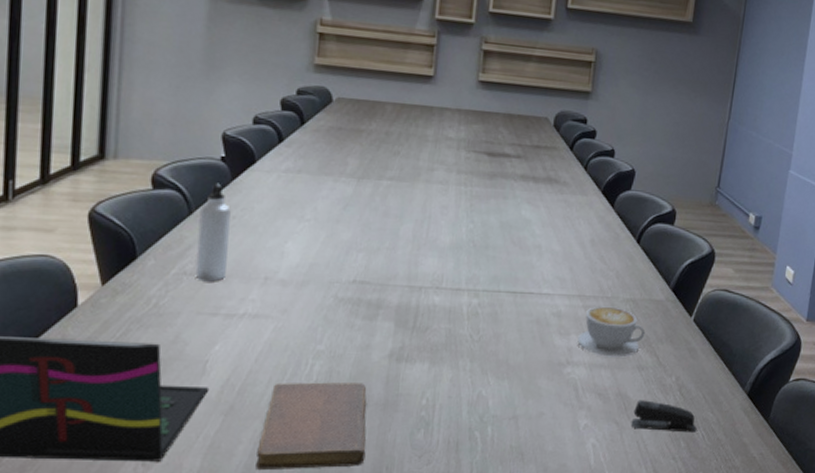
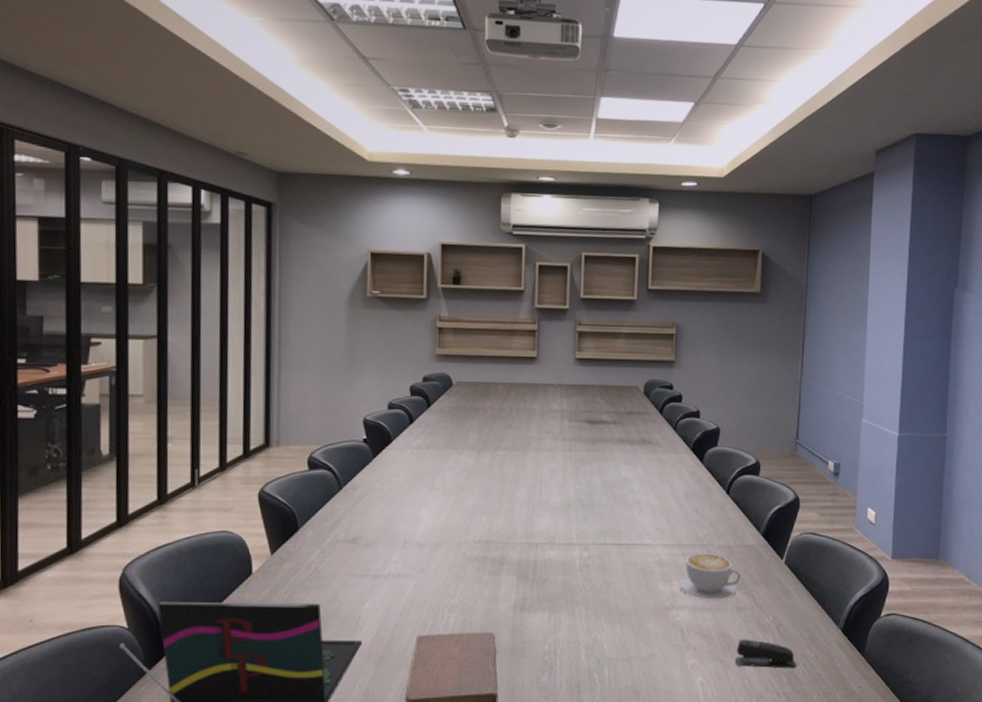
water bottle: present [195,182,231,282] -> none [346,461,373,548]

